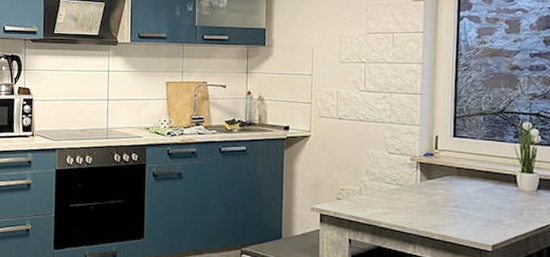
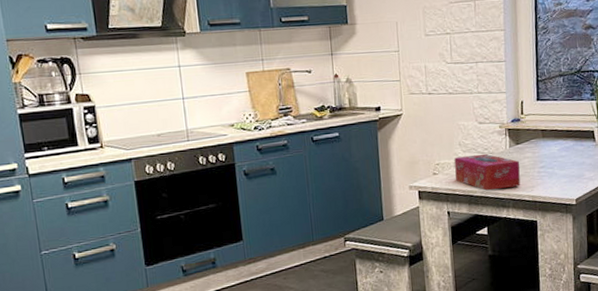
tissue box: none [359,184,431,224] -> present [454,153,521,191]

